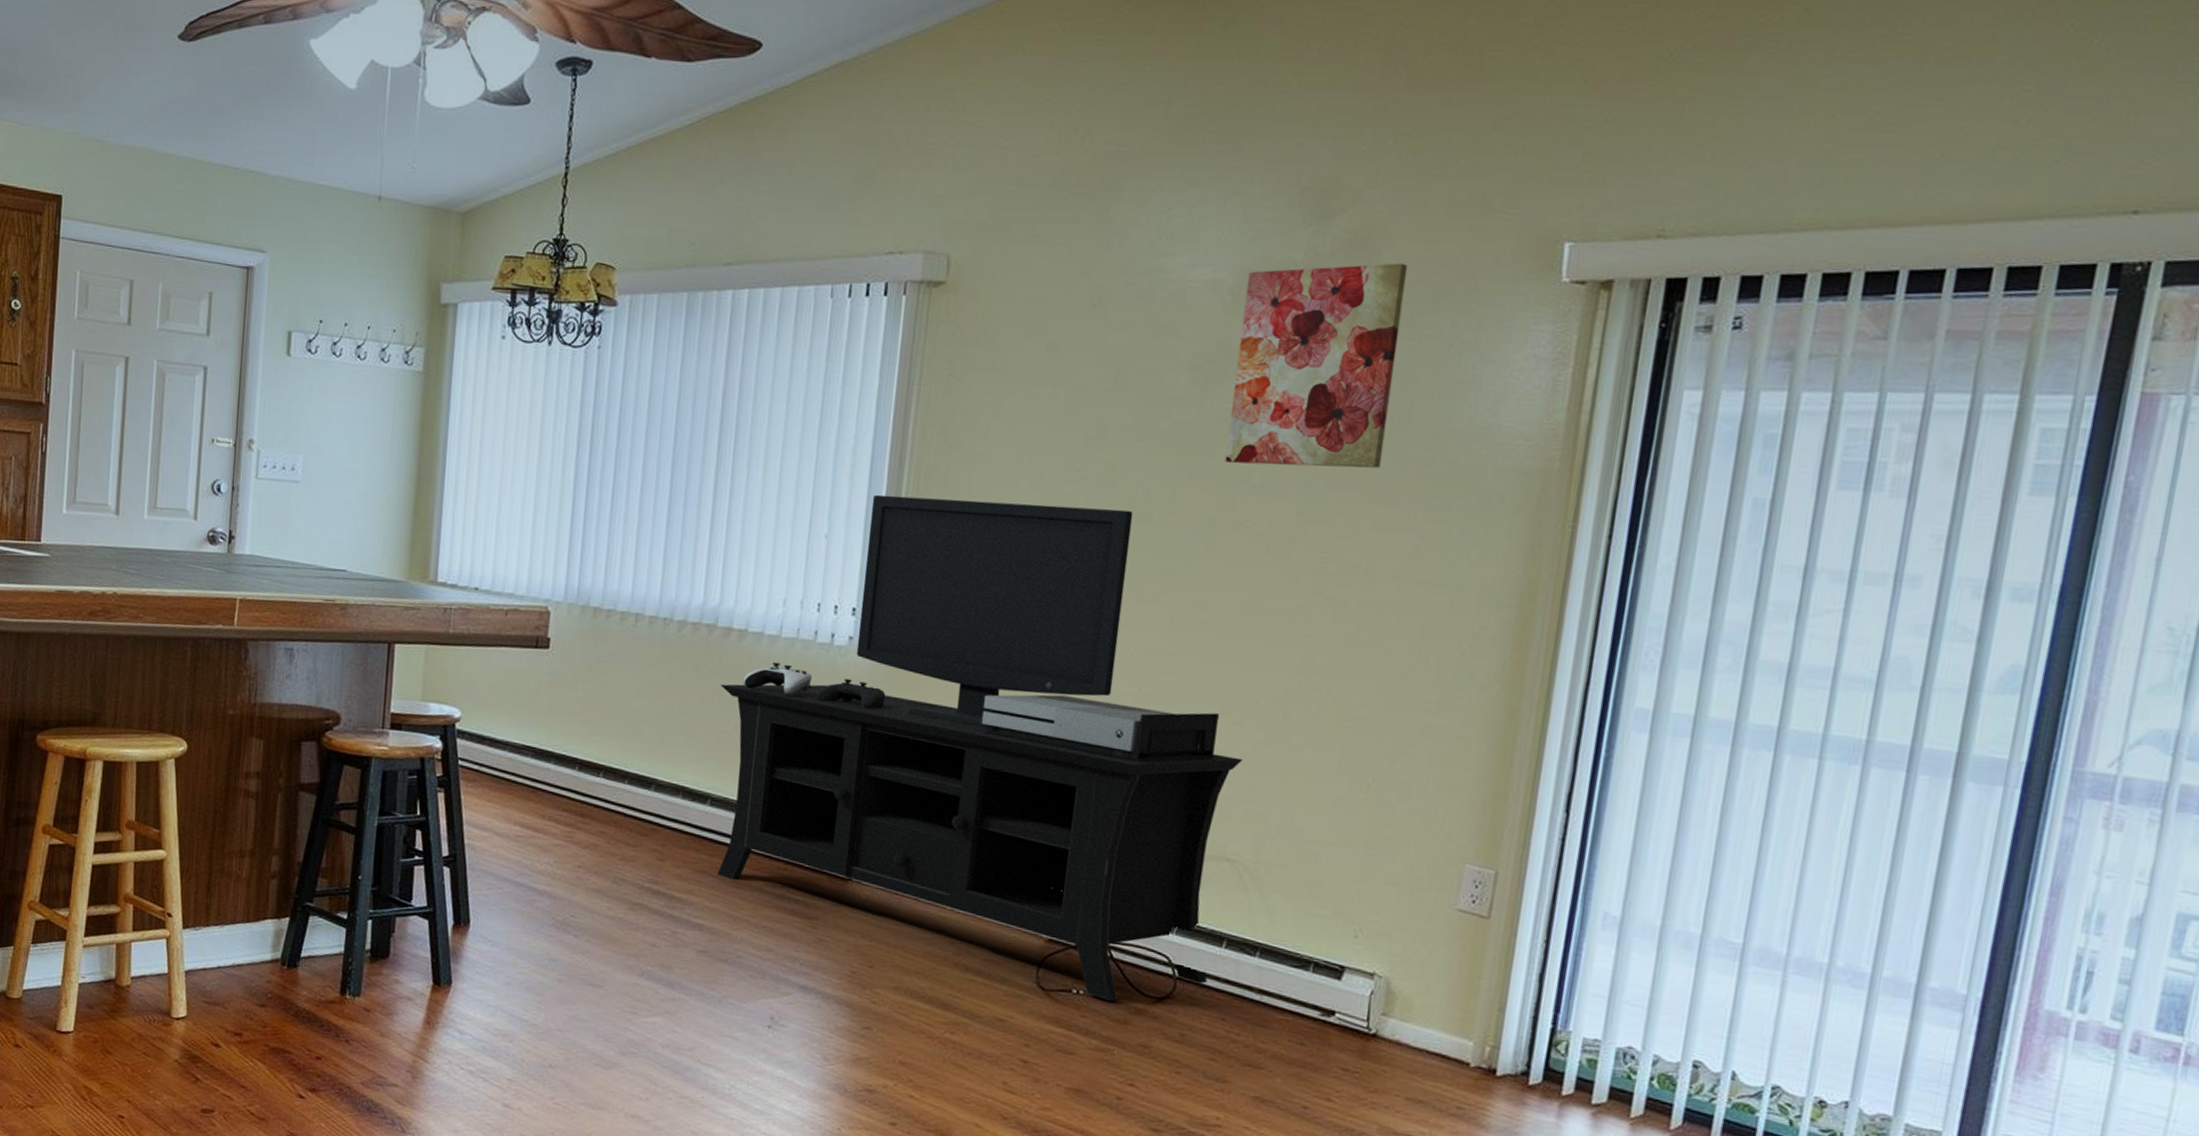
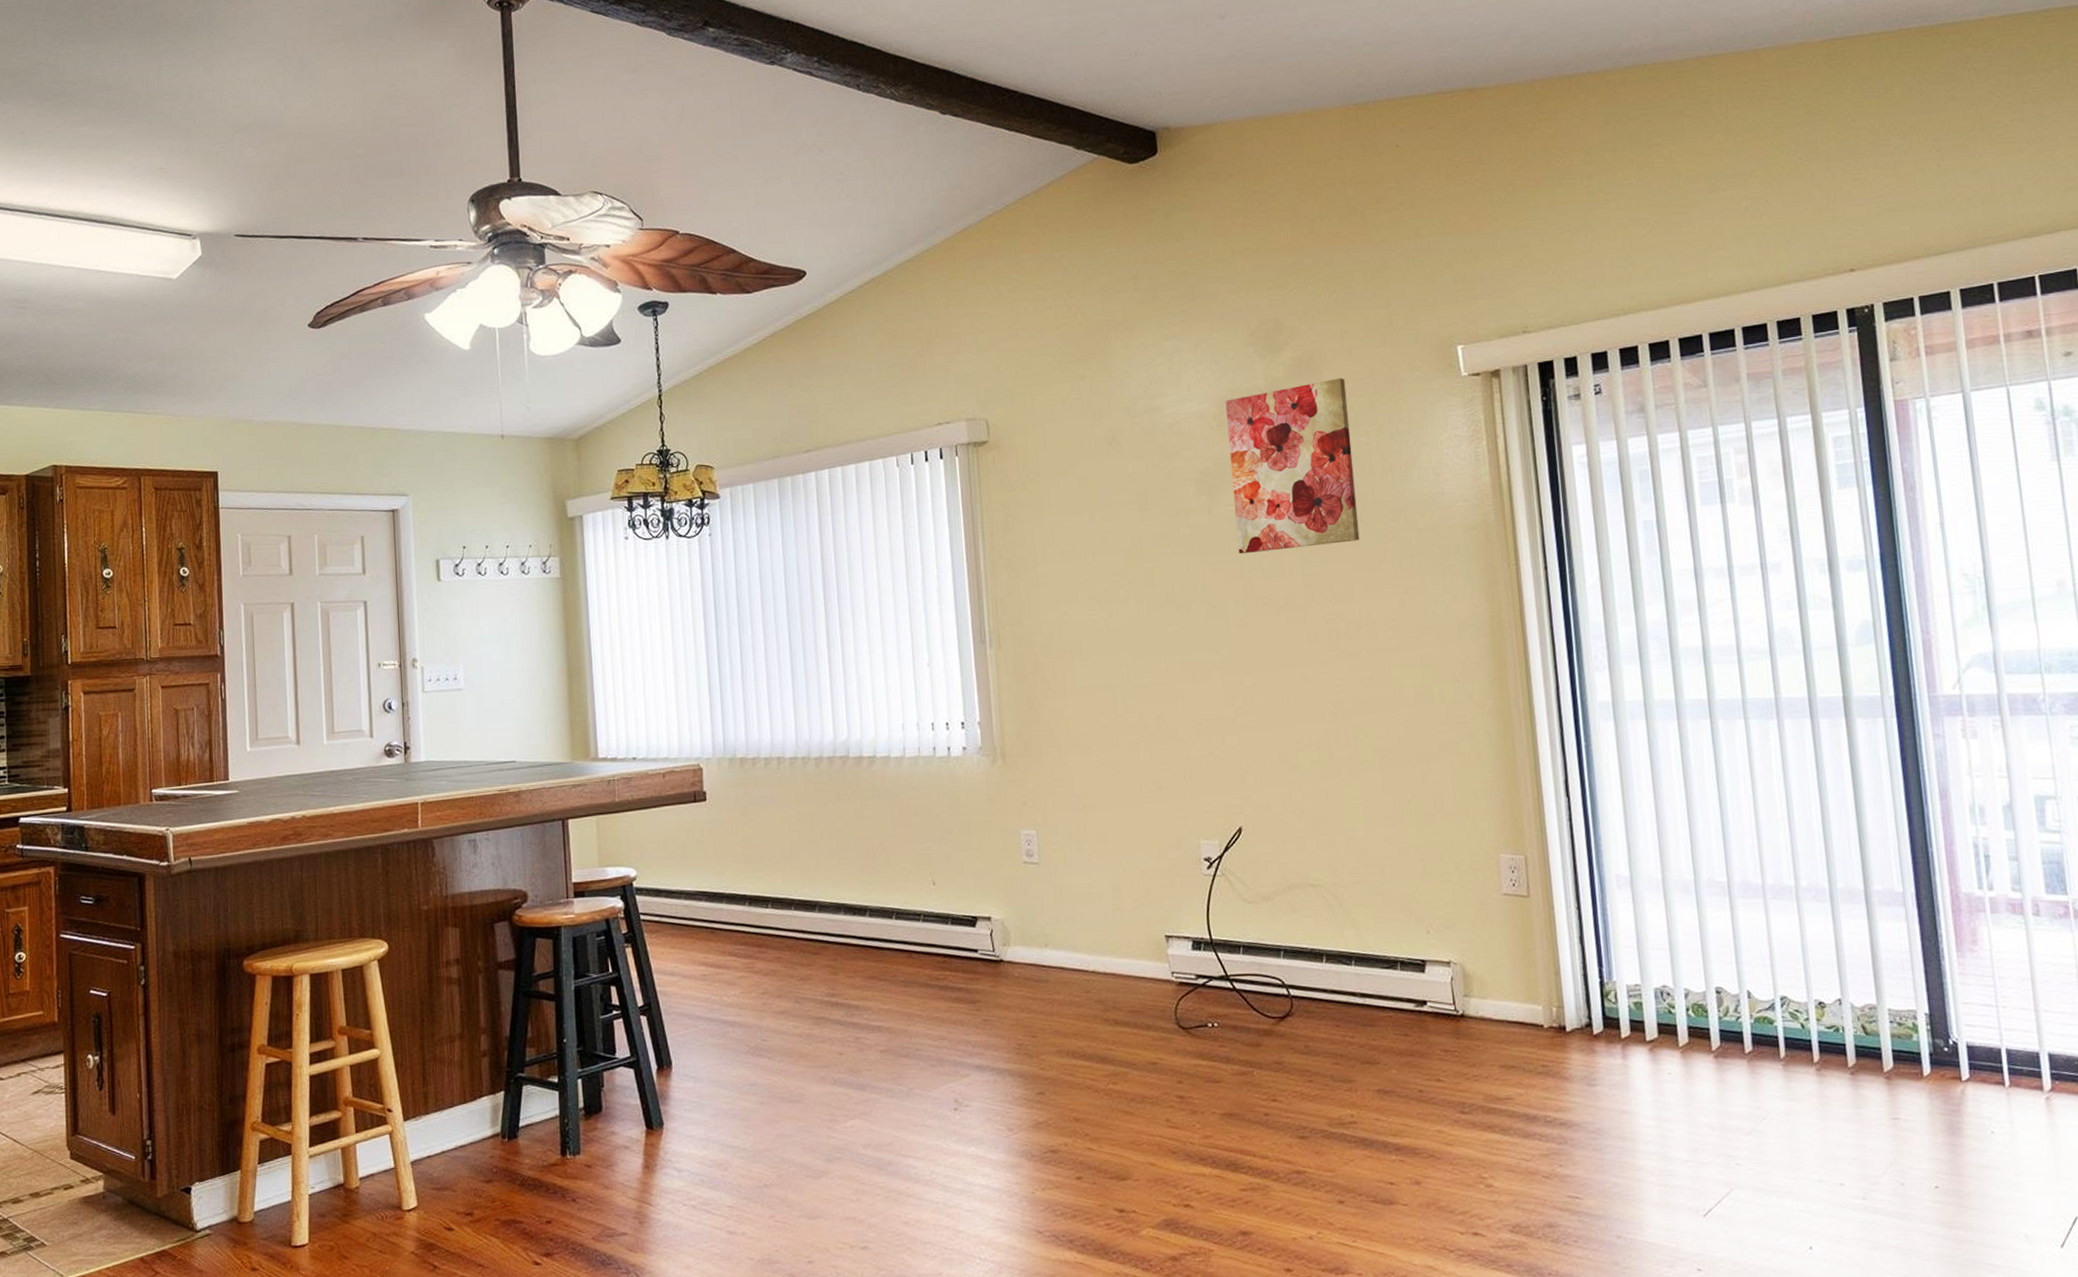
media console: present [717,494,1244,1001] -> none [861,604,1317,1028]

